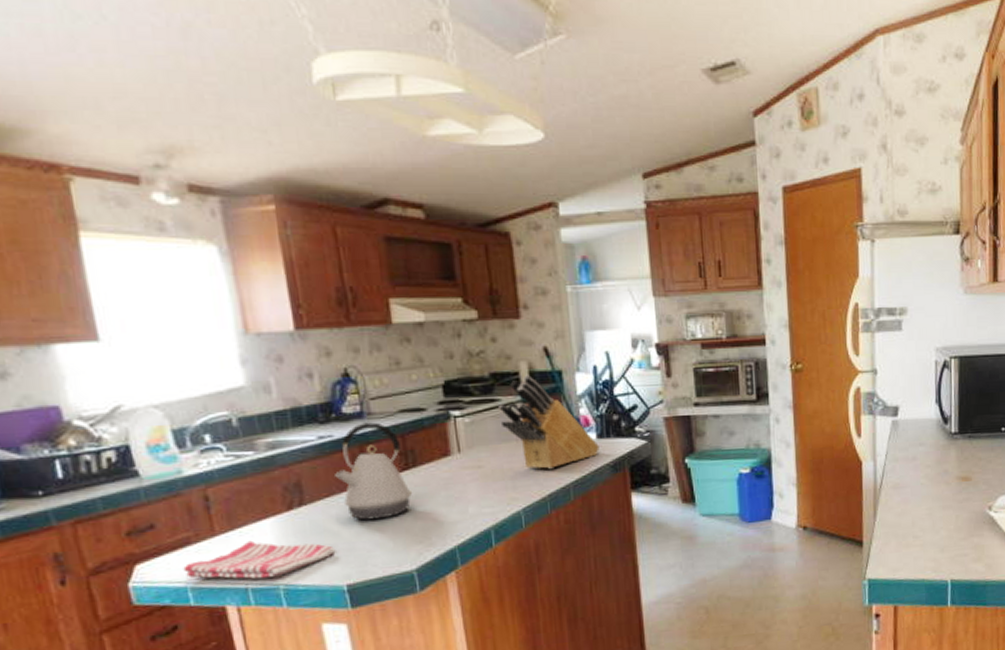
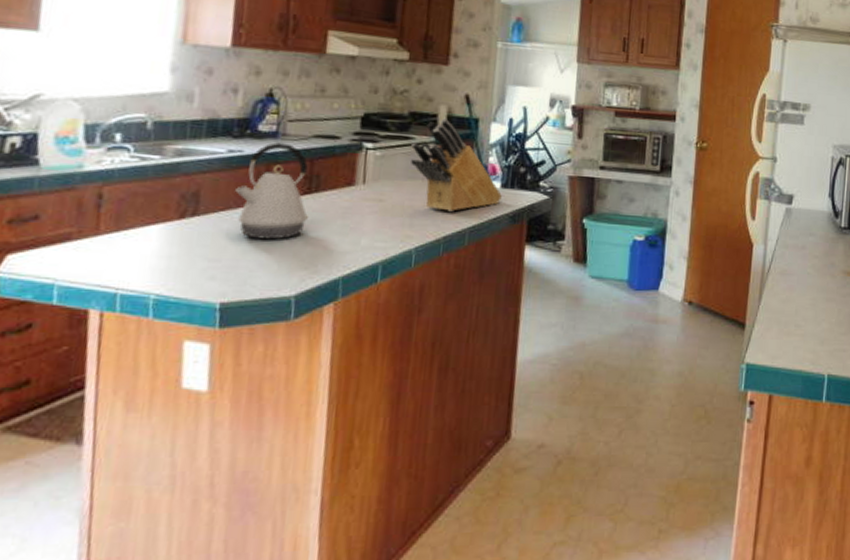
dish towel: present [183,540,336,579] -> none [56,244,218,286]

